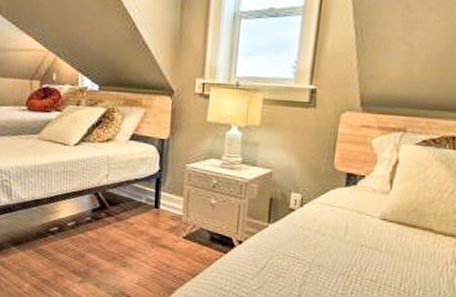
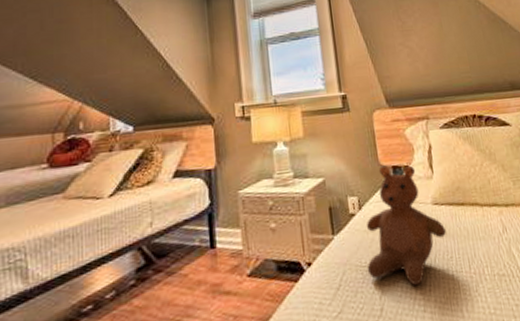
teddy bear: none [294,170,388,286] -> present [366,165,447,286]

